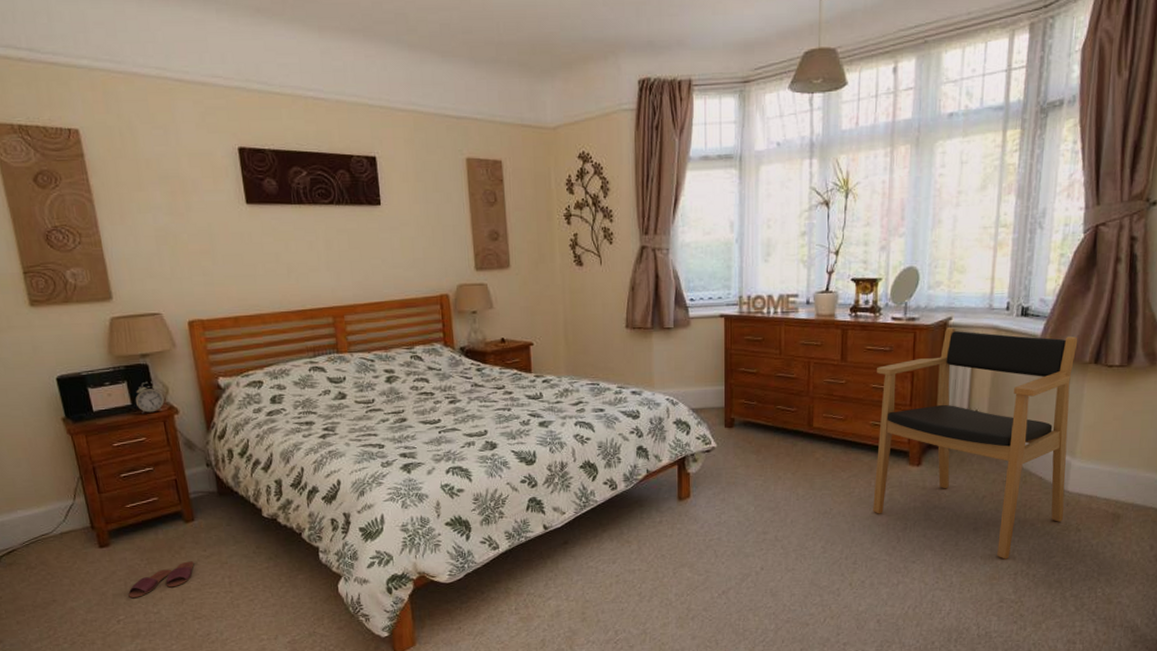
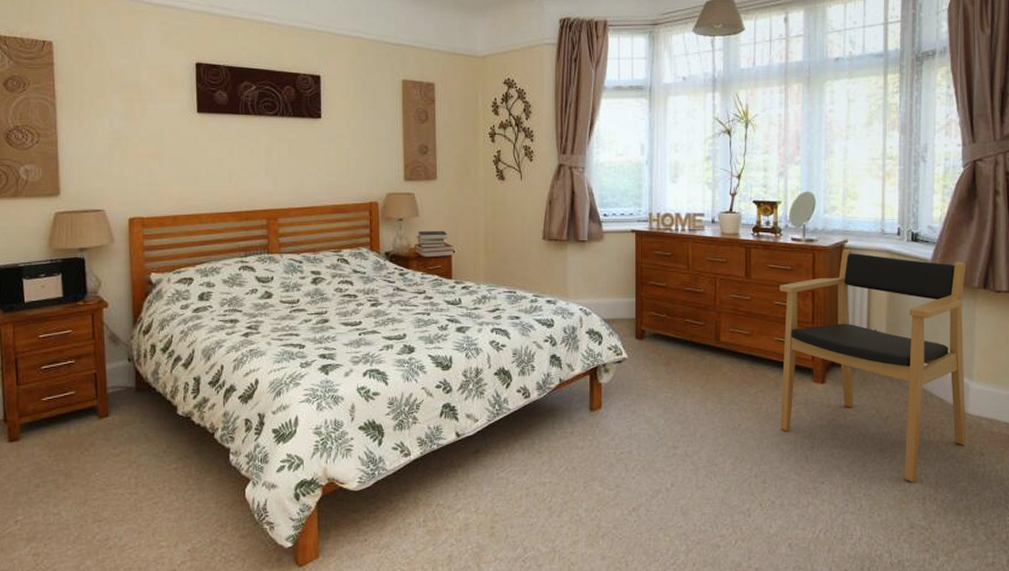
slippers: present [128,561,194,599] -> none [31,459,102,498]
alarm clock: present [135,381,165,414] -> none [67,274,96,307]
books: none [491,323,532,352] -> present [415,231,453,258]

